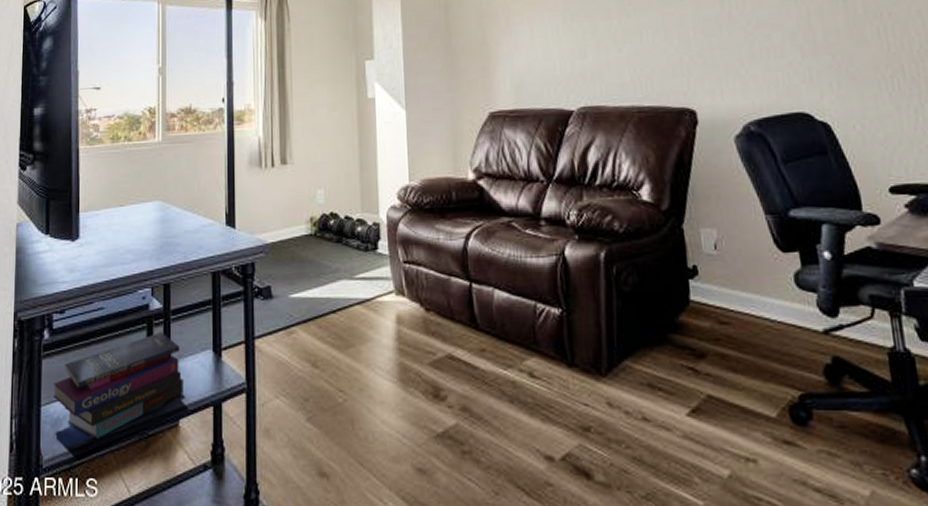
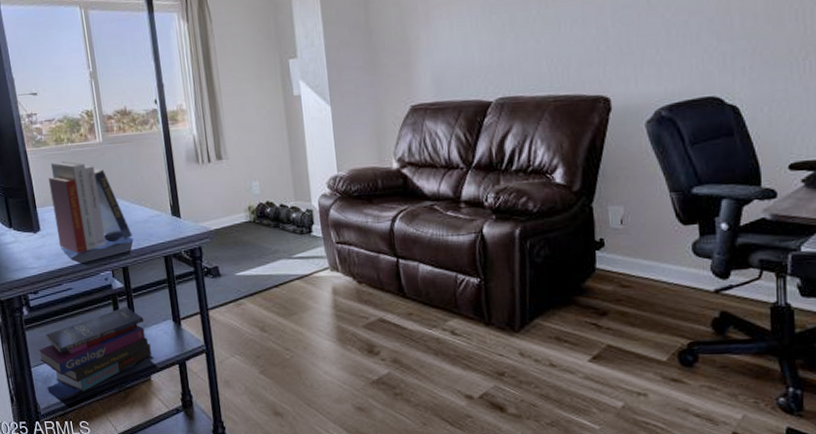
books: none [97,161,180,267] -> present [48,161,133,254]

